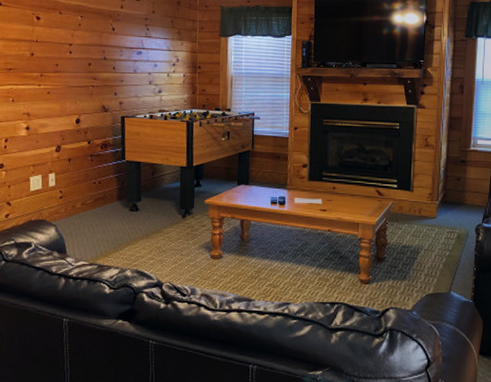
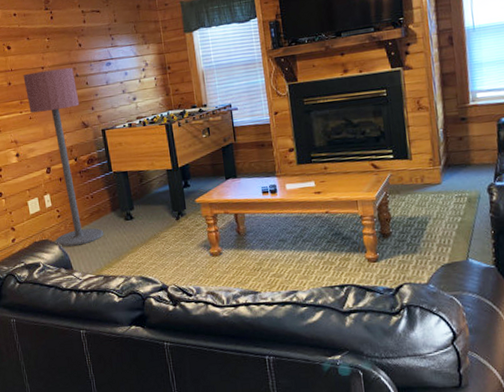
floor lamp: none [48,47,106,230] -> present [23,67,104,247]

